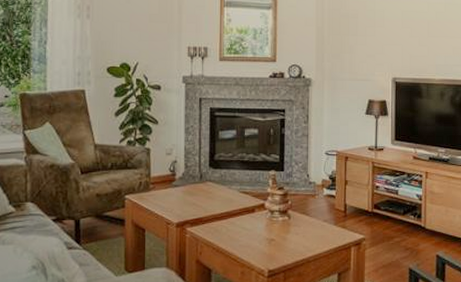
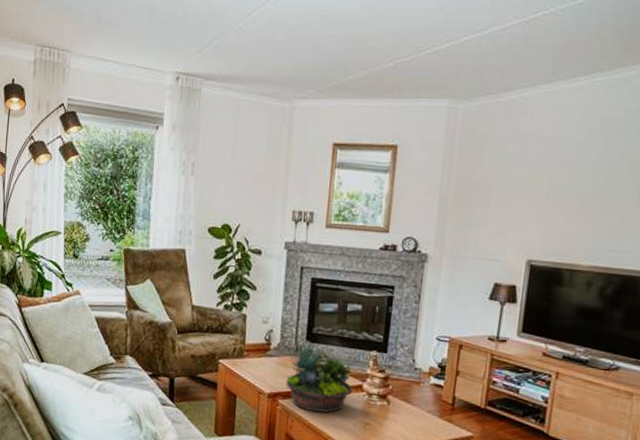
succulent planter: none [193,171,255,236] -> present [286,344,352,413]

